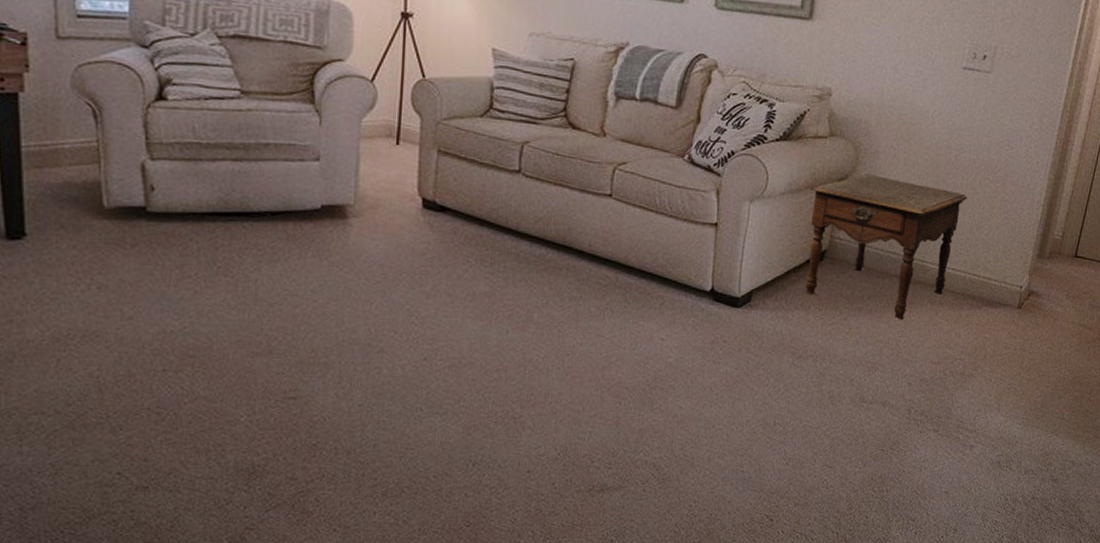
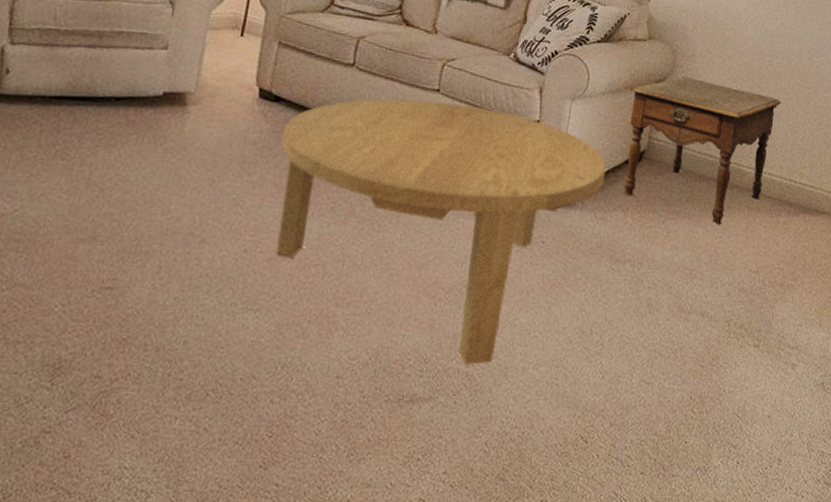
coffee table: none [451,205,787,457] -> present [276,99,606,365]

